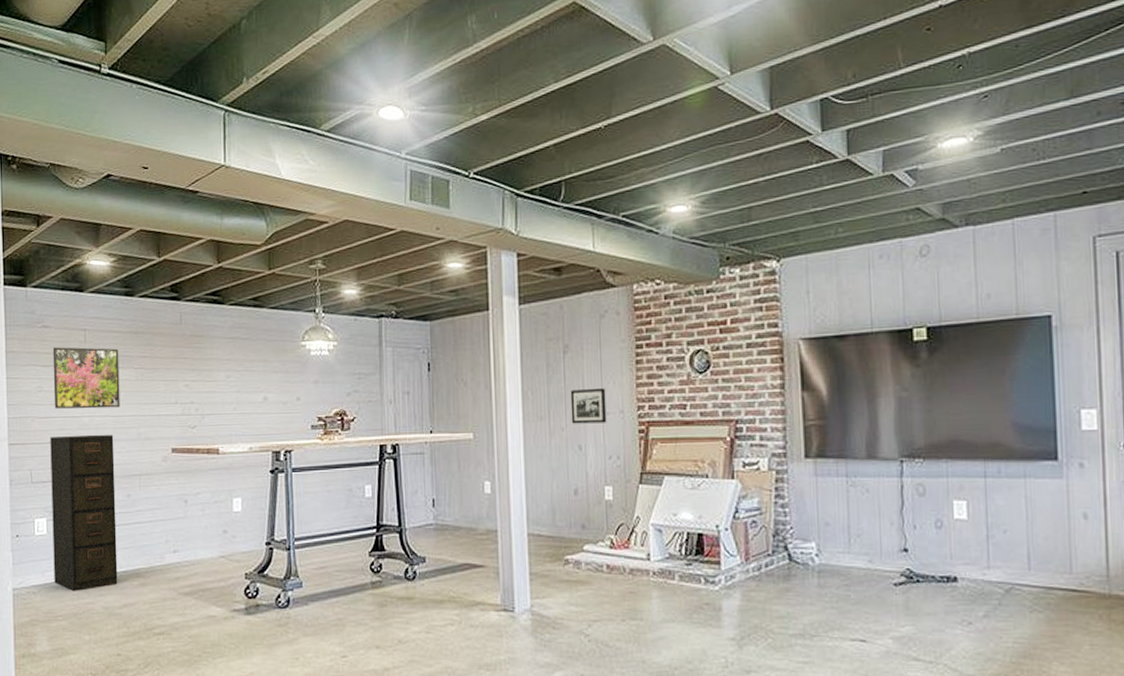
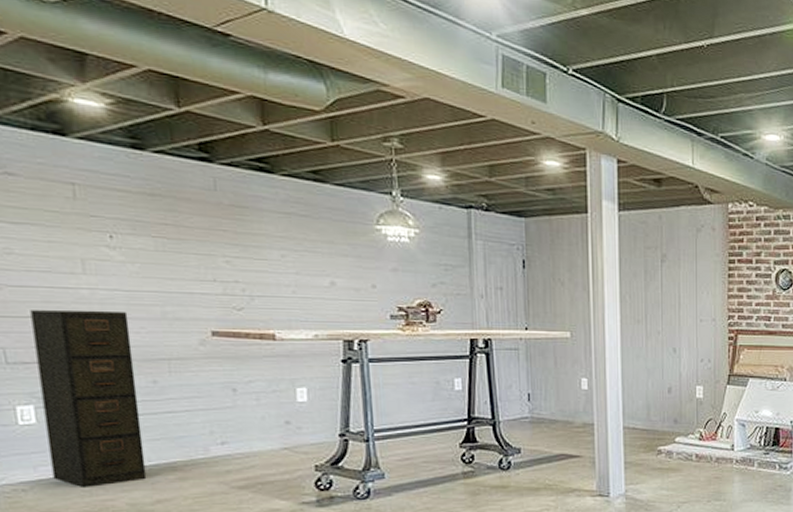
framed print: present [52,347,120,409] -> none [23,201,135,281]
picture frame: present [570,387,607,424] -> none [667,296,700,329]

